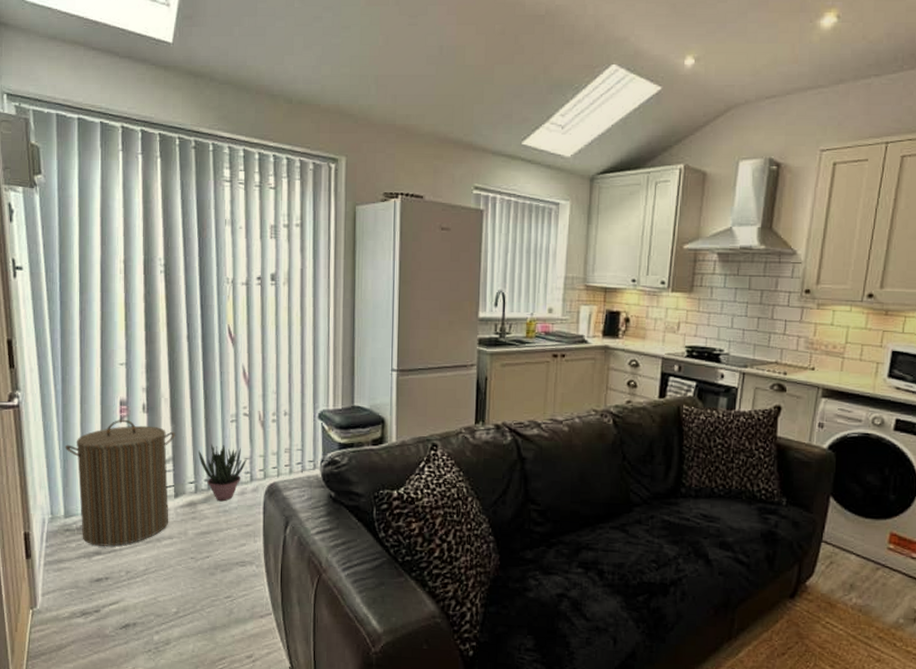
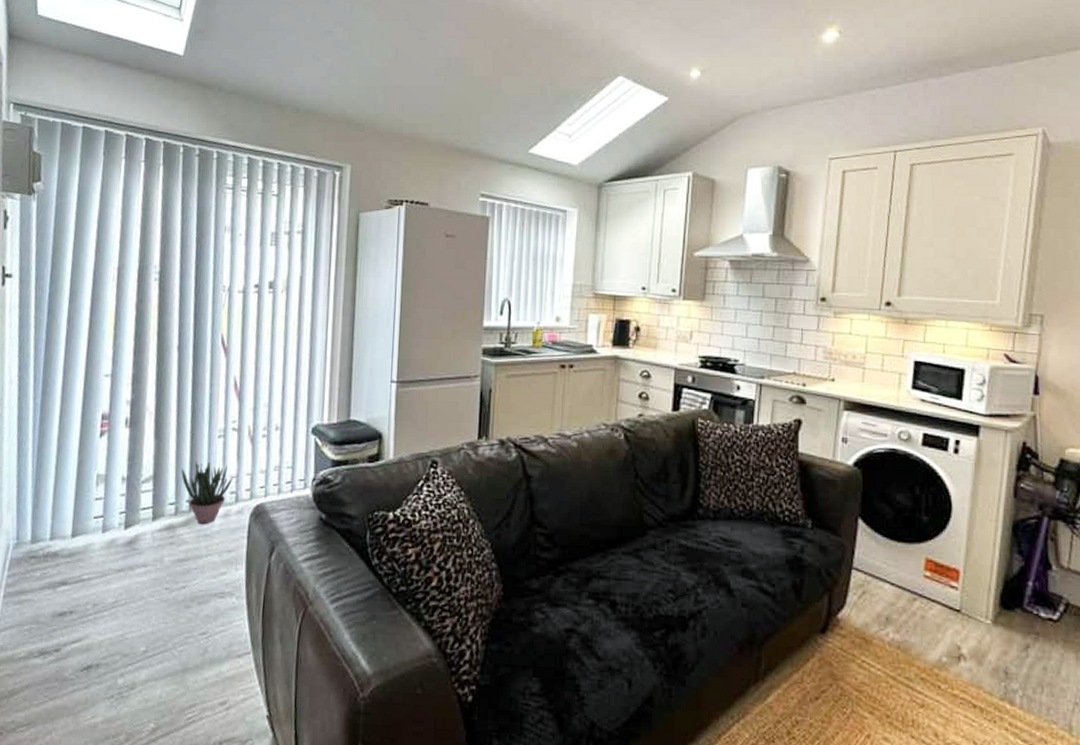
laundry hamper: present [65,420,175,547] -> none [38,435,158,576]

